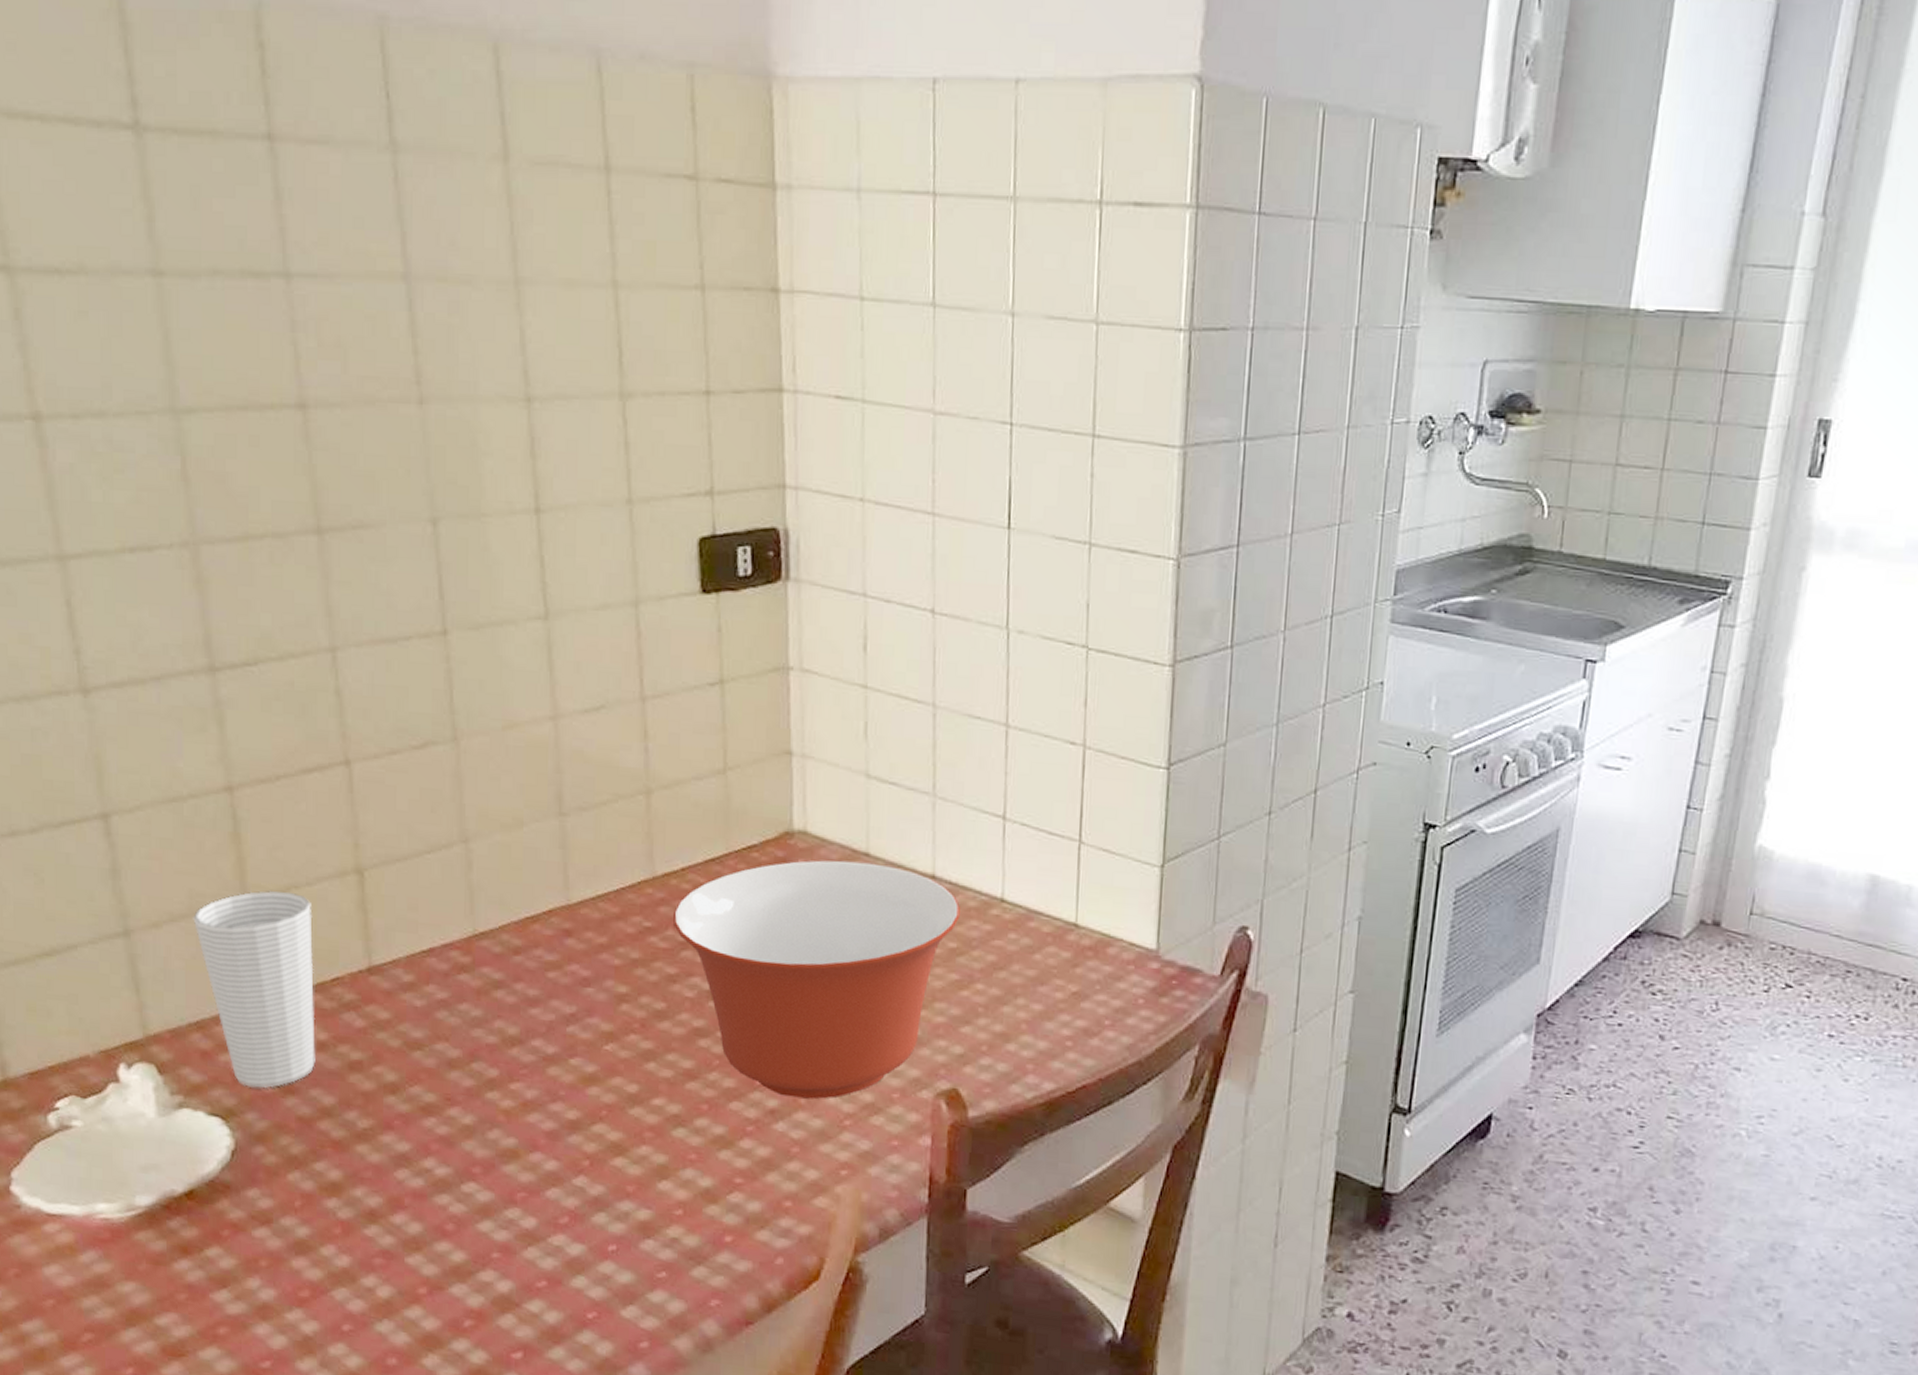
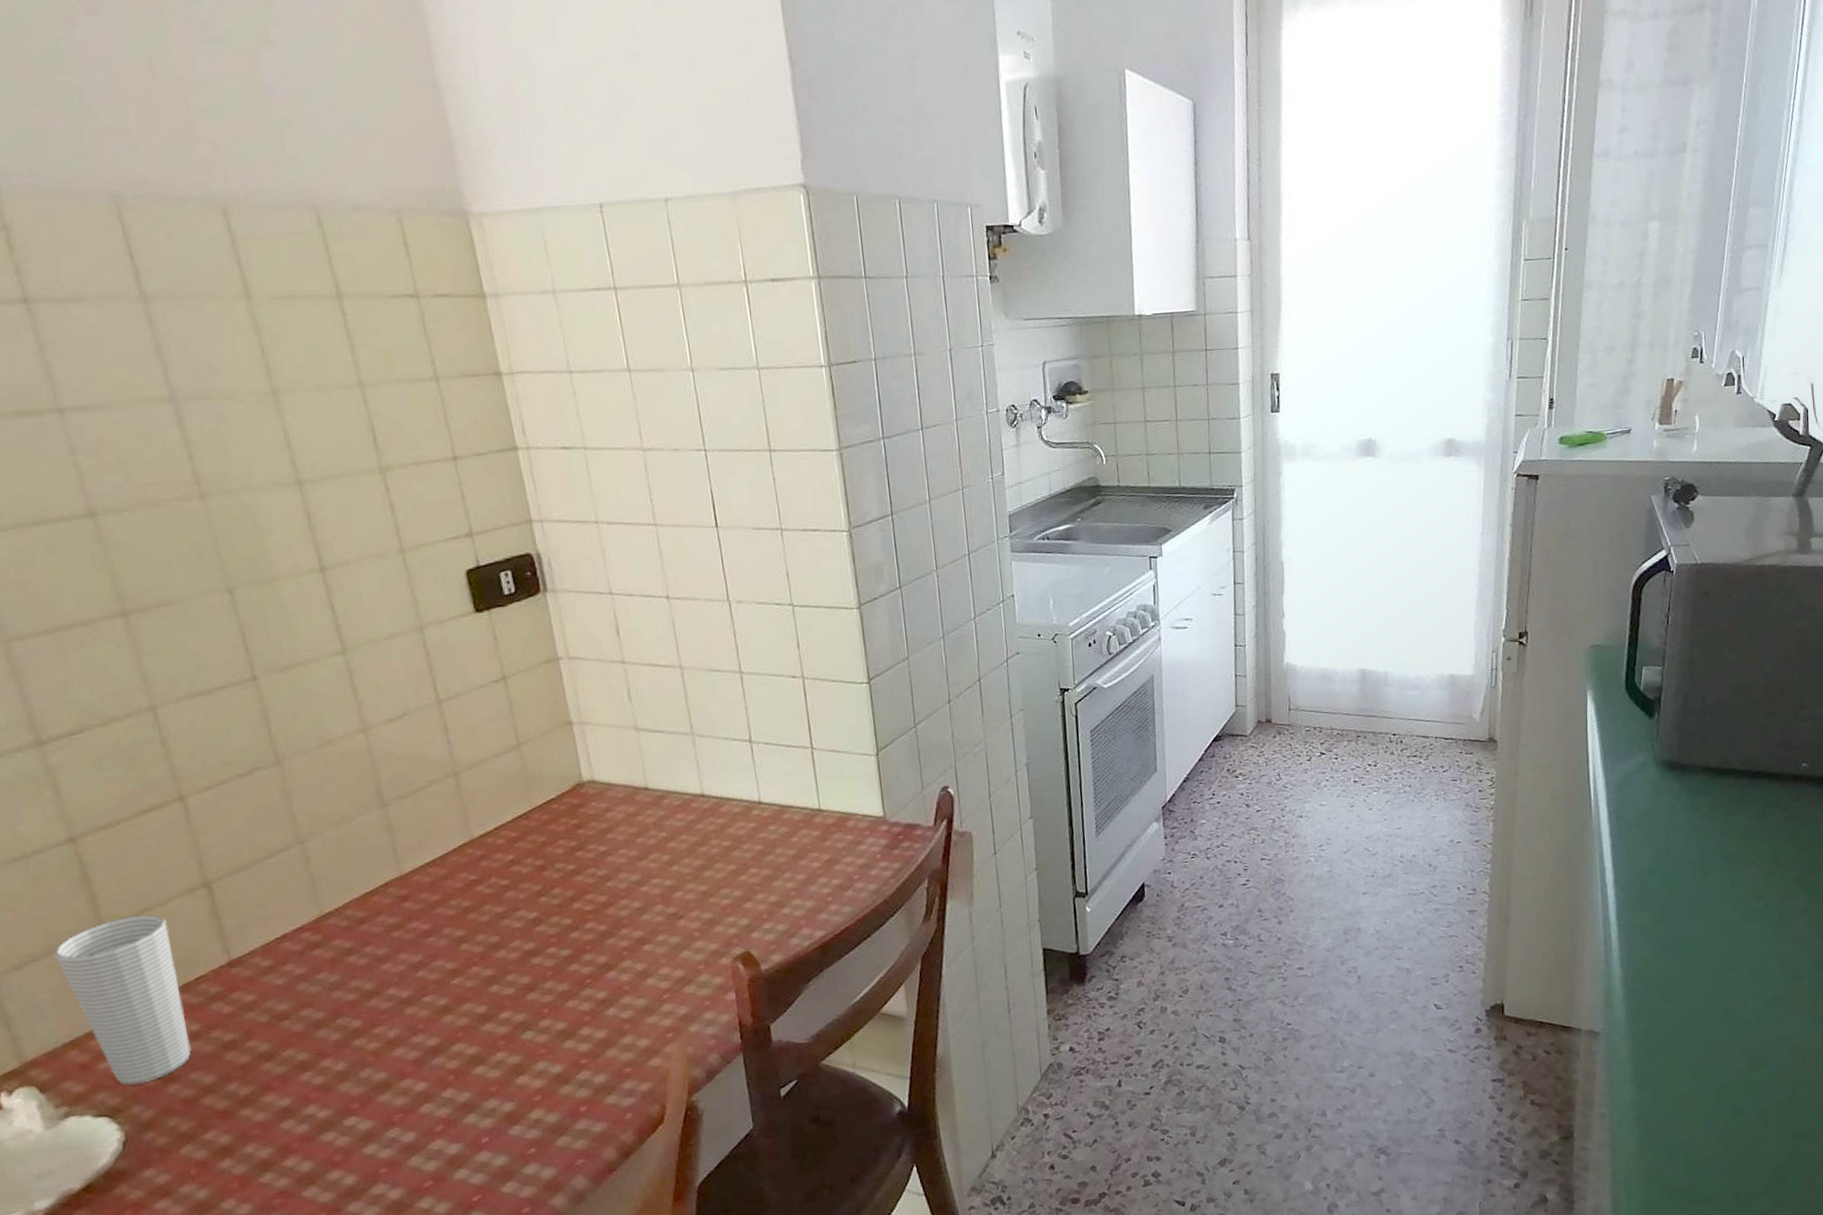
mixing bowl: present [672,860,960,1099] -> none [493,794,729,988]

